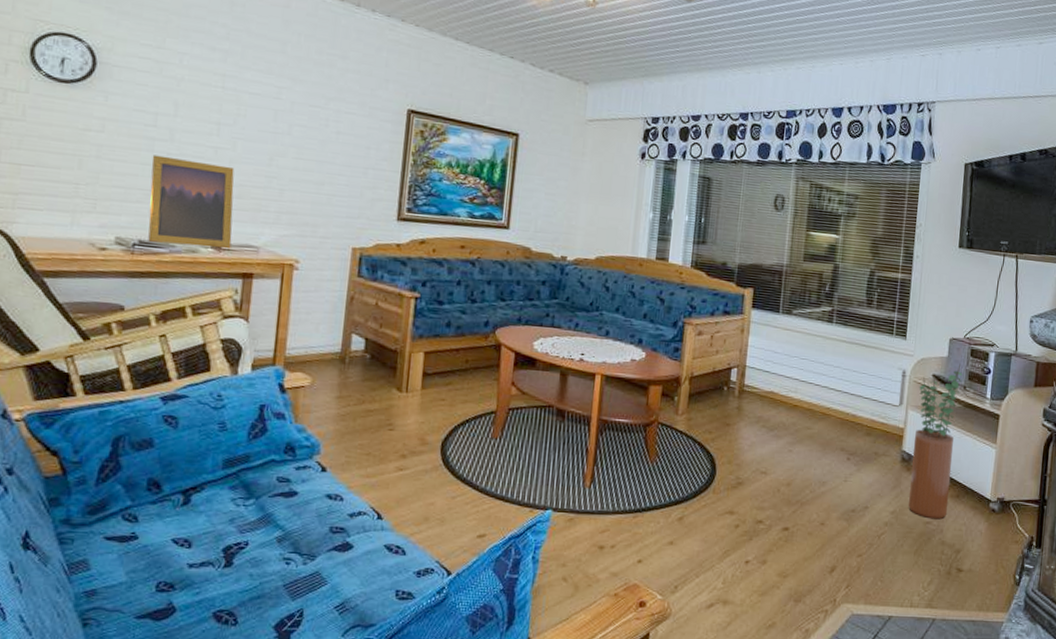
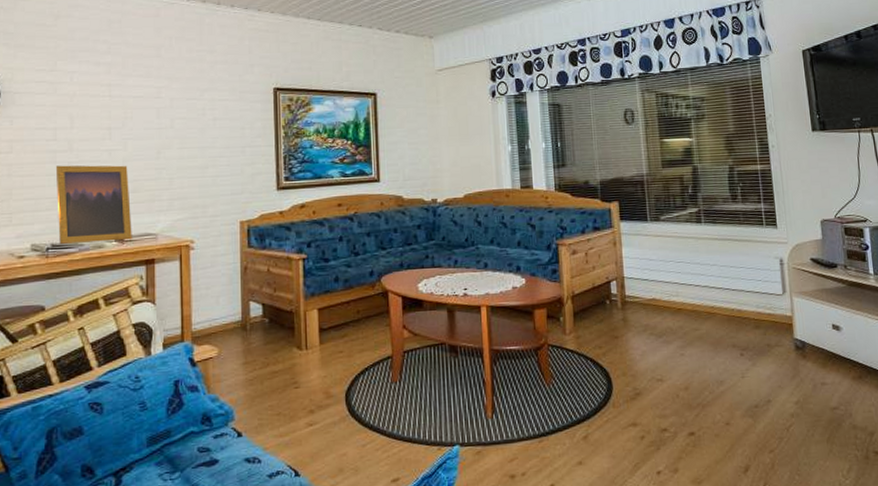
vase: present [909,363,963,520] -> none [799,243,853,405]

